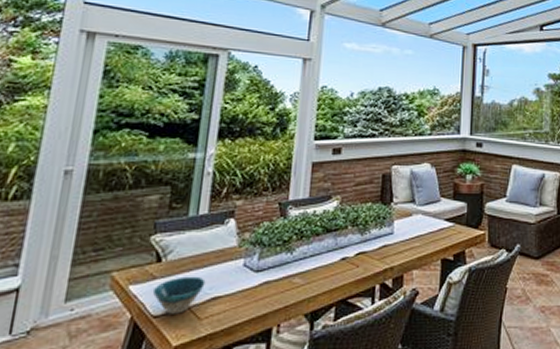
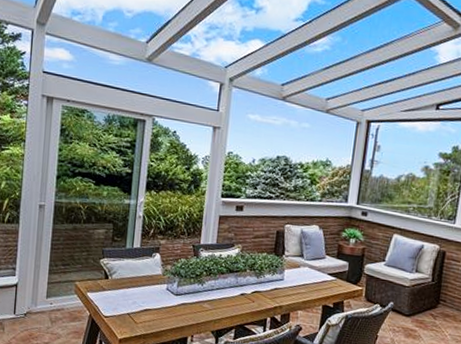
bowl: present [152,276,206,314] -> none [103,291,140,317]

